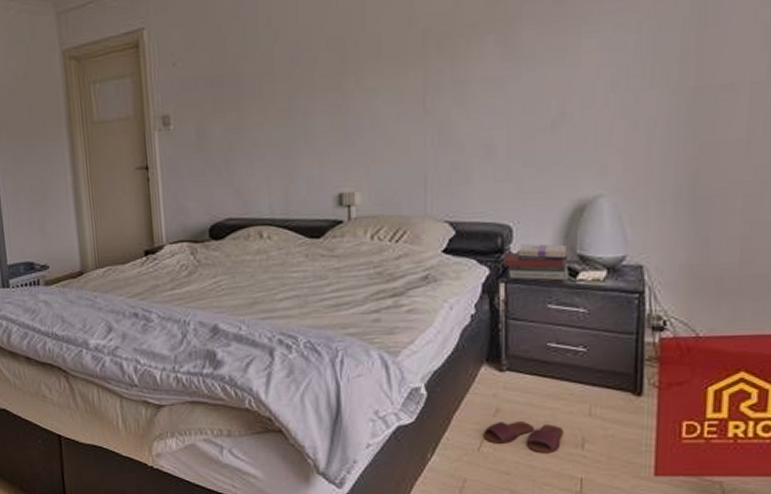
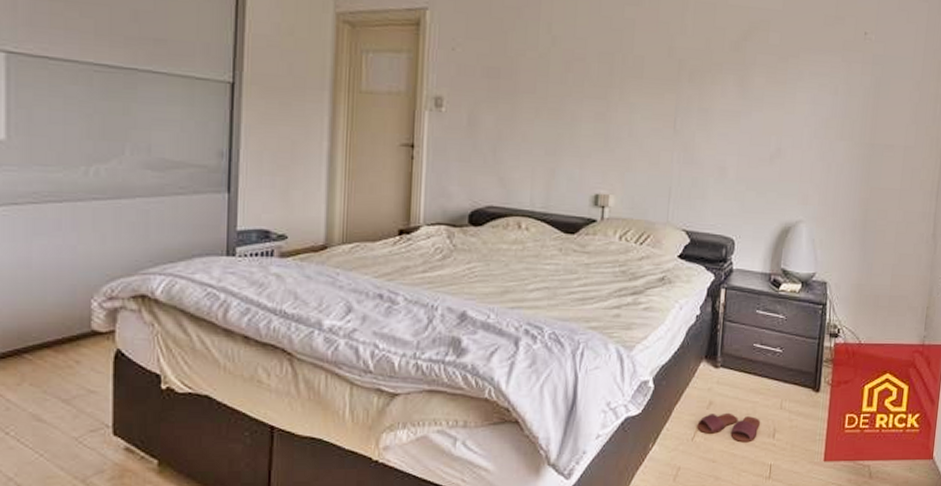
books: present [503,244,570,283] -> none [725,256,775,292]

